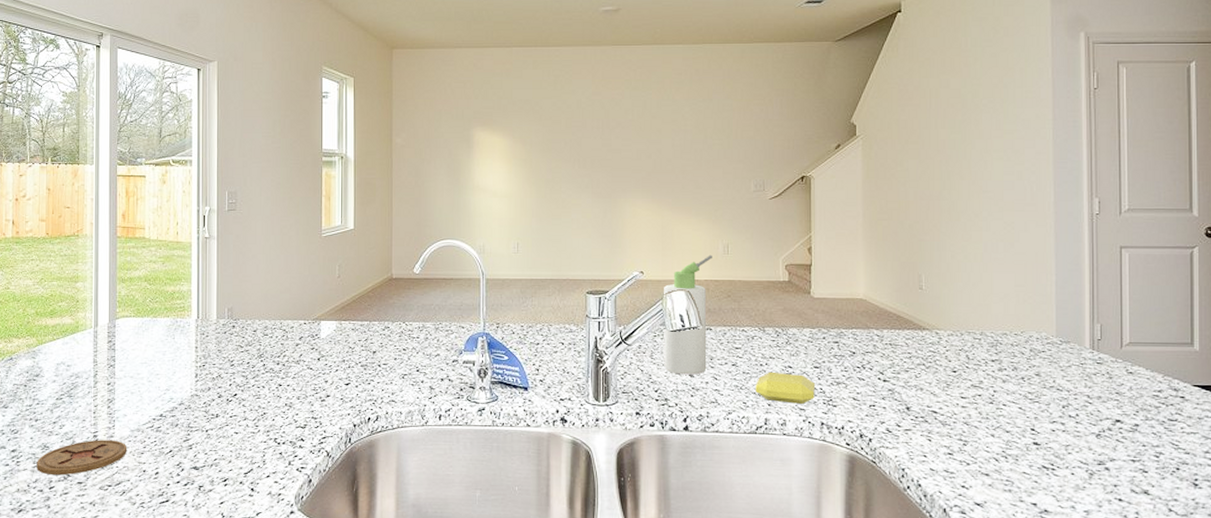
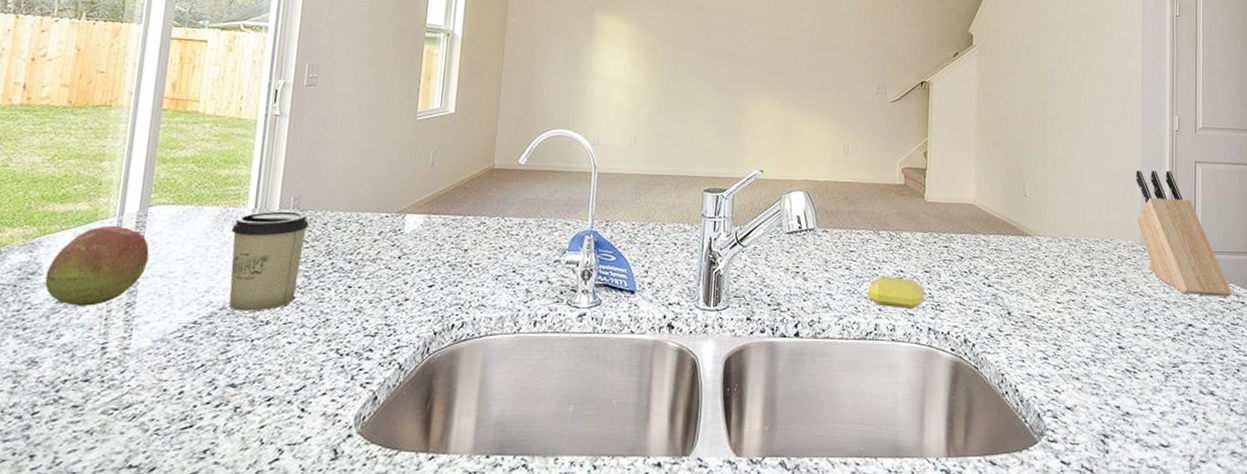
coaster: present [36,439,127,476] -> none [17,352,146,398]
fruit: none [46,335,120,403] -> present [44,225,149,307]
cup: none [181,320,242,406] -> present [229,211,309,311]
bottle: present [664,254,712,375] -> none [778,155,833,279]
knife block: none [1049,257,1169,391] -> present [1136,170,1232,297]

